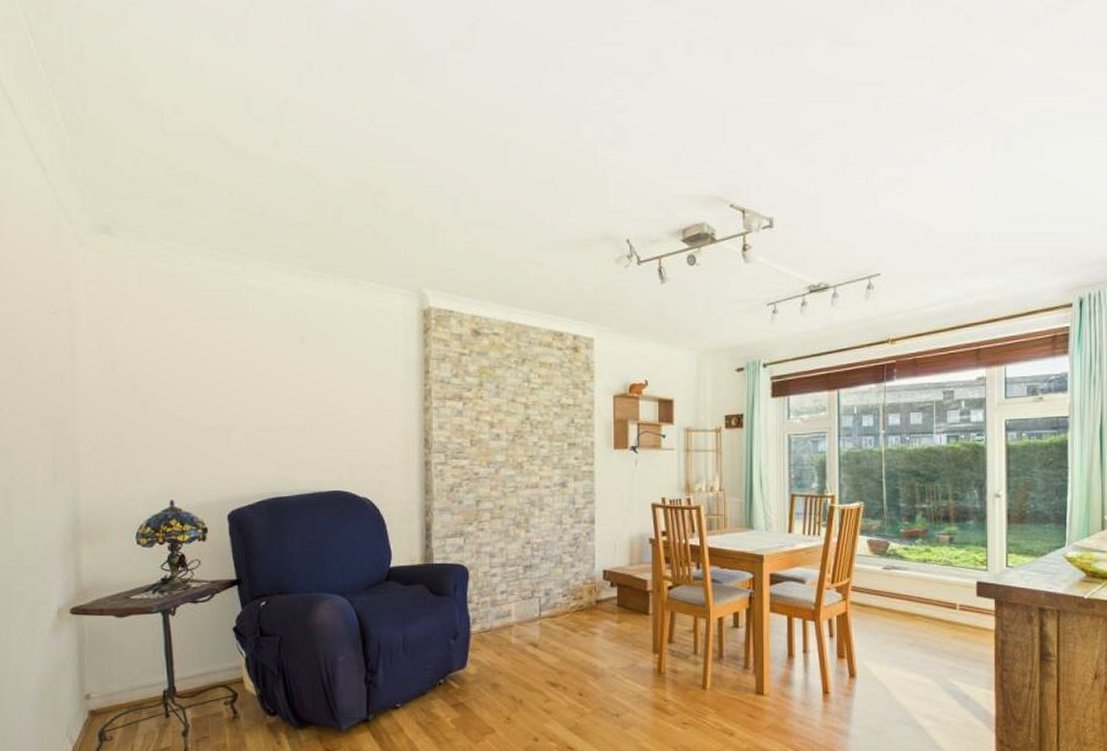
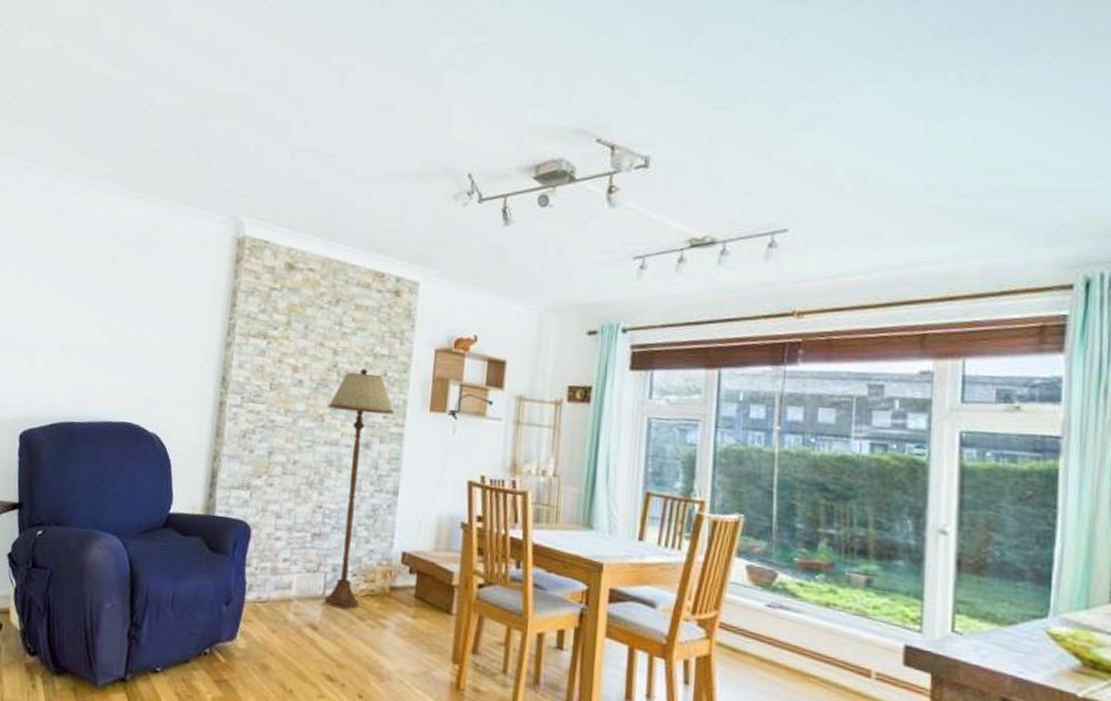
floor lamp: none [525,418,584,626] -> present [325,369,395,610]

